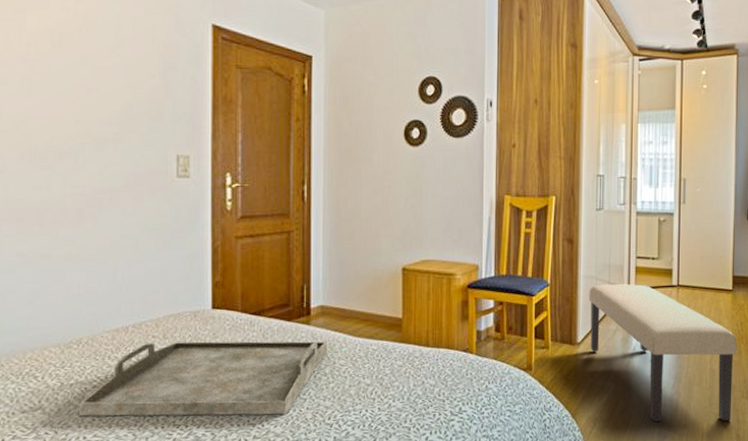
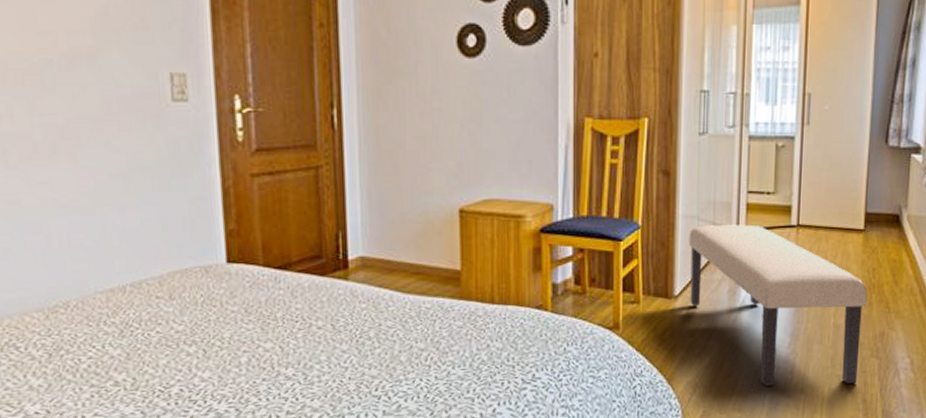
serving tray: present [79,341,328,417] -> none [73,299,372,393]

